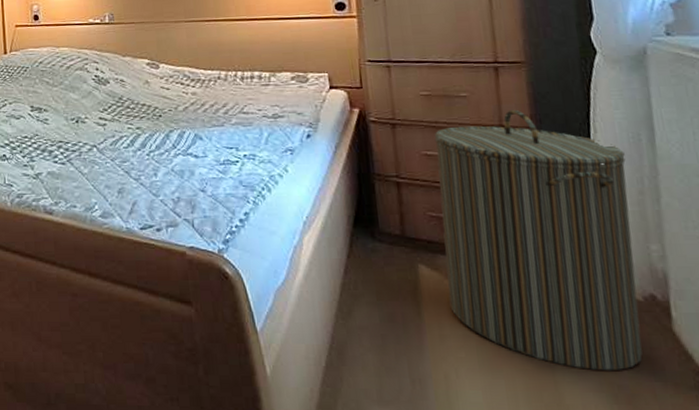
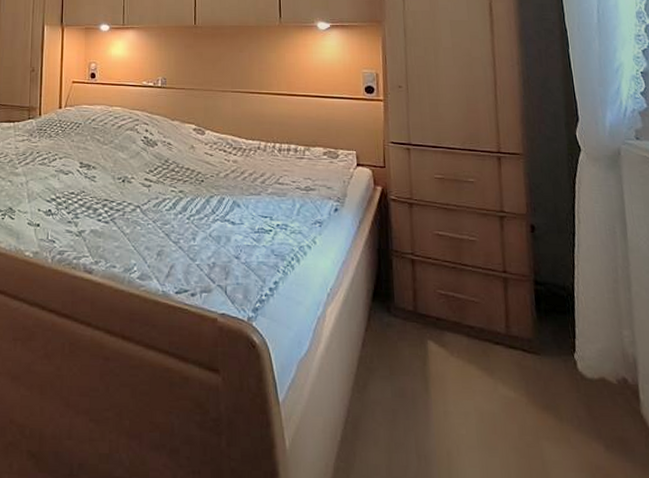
laundry hamper: present [434,109,643,371] -> none [445,197,616,452]

